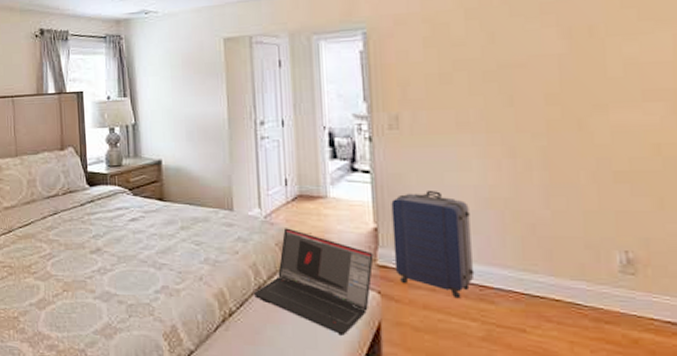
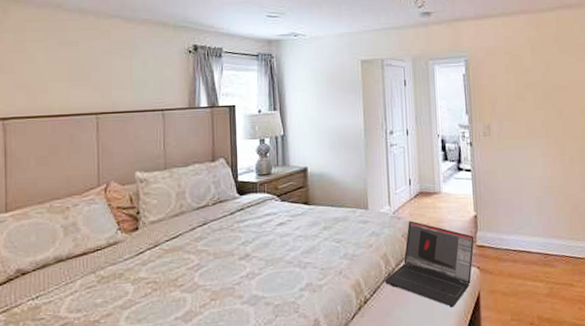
suitcase: present [391,190,475,299] -> none [486,182,541,266]

